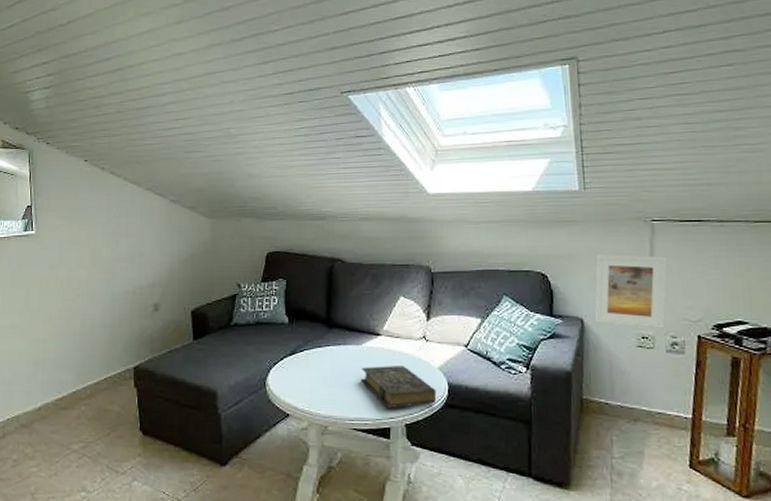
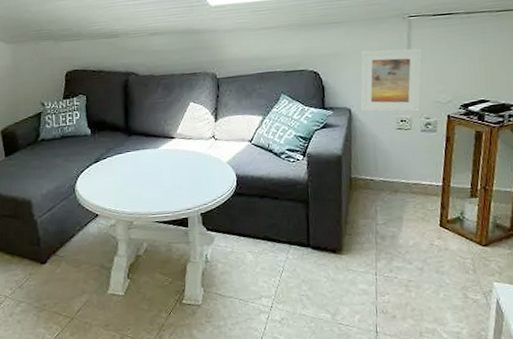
book: present [361,366,437,408] -> none [159,163,227,201]

